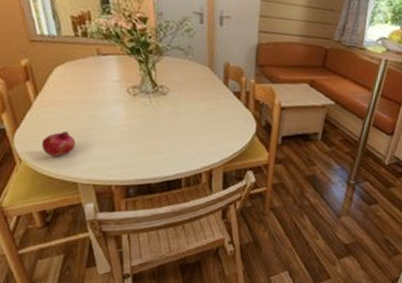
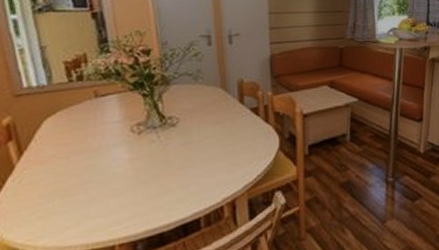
fruit: present [42,131,76,157] -> none [25,190,69,226]

